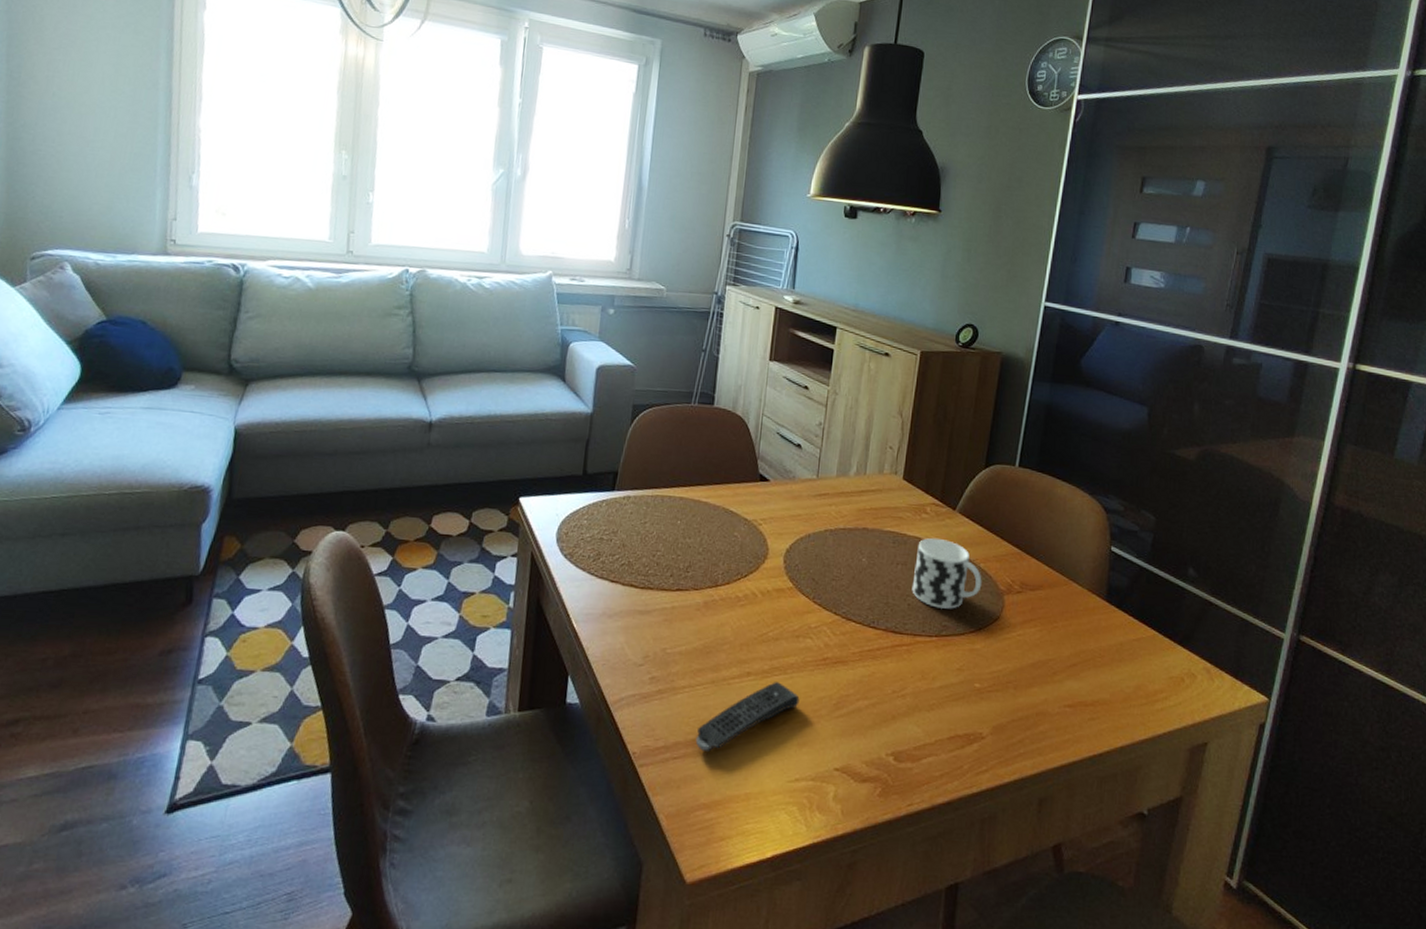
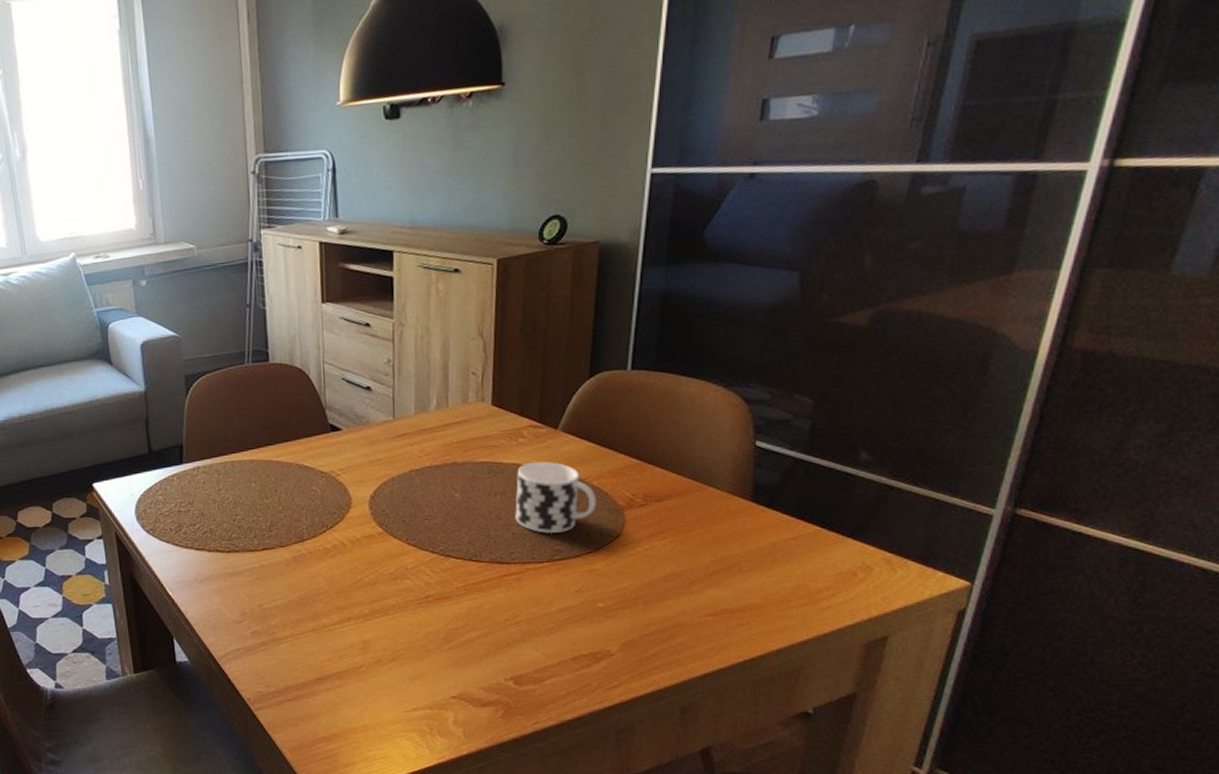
remote control: present [695,682,800,751] -> none [306,623,406,692]

